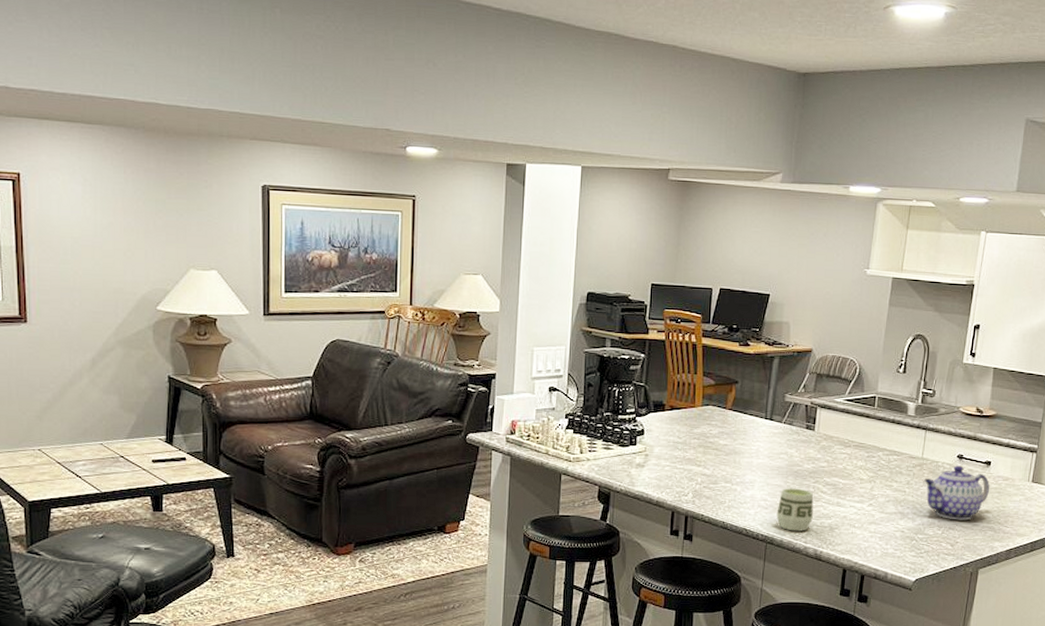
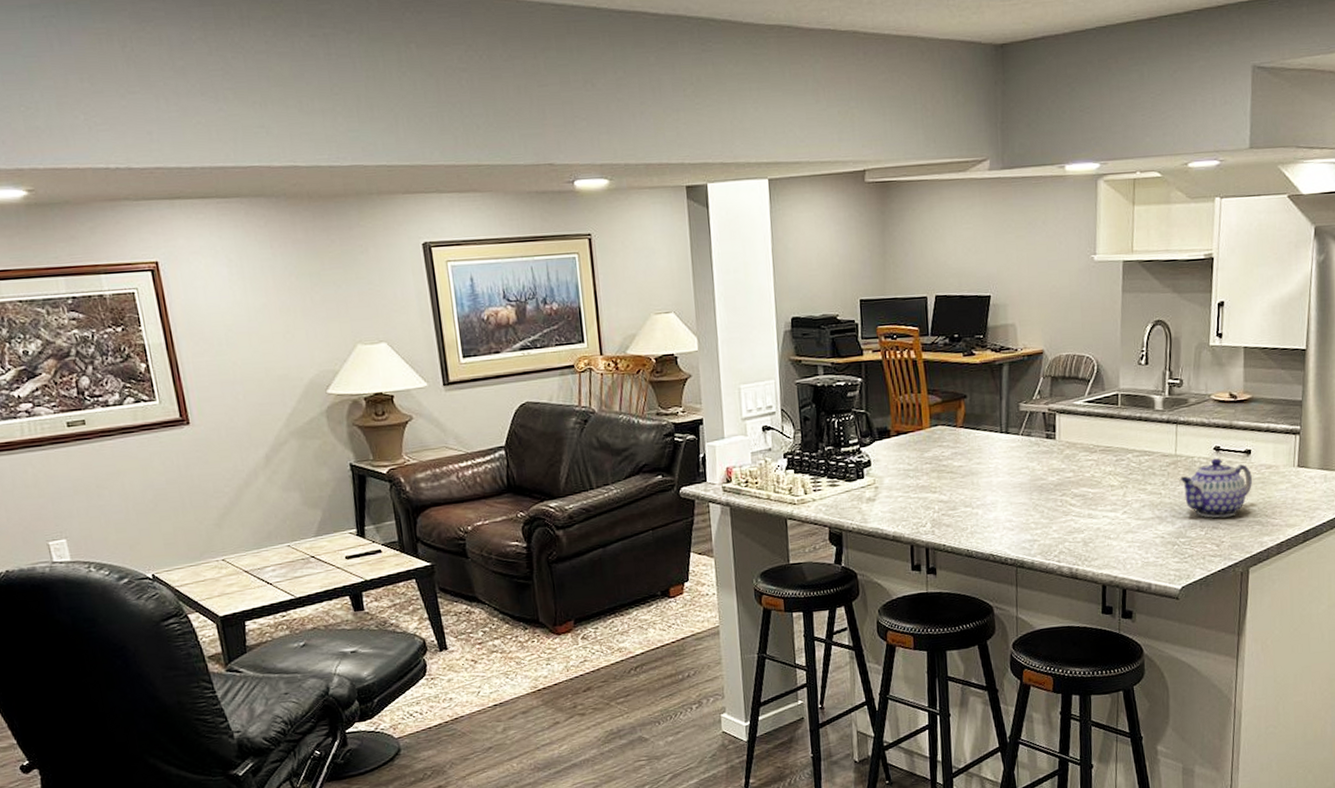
cup: present [776,488,814,531] -> none [1024,504,1064,551]

